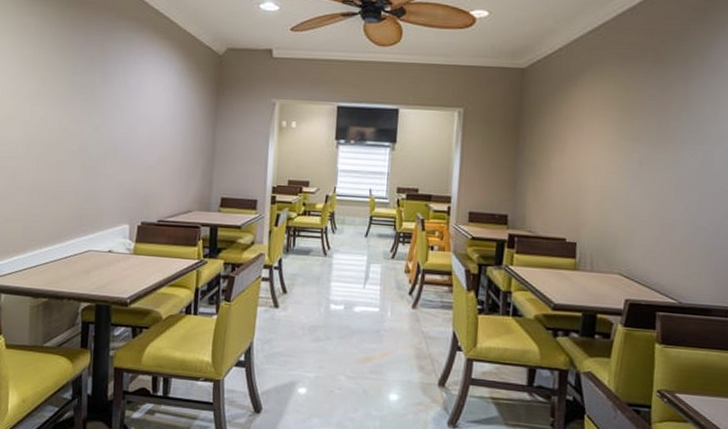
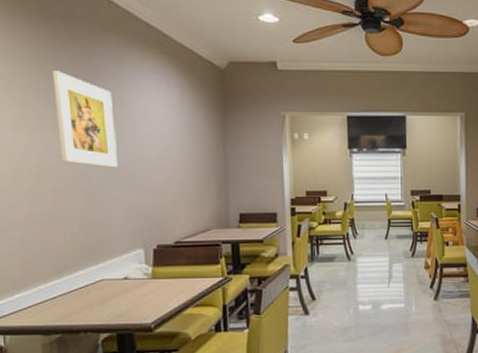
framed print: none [68,52,118,145] -> present [52,71,118,168]

